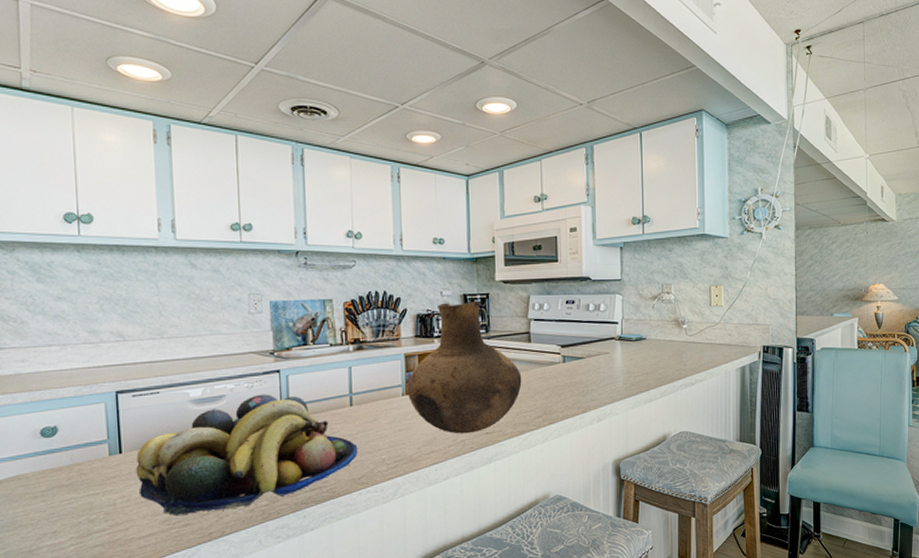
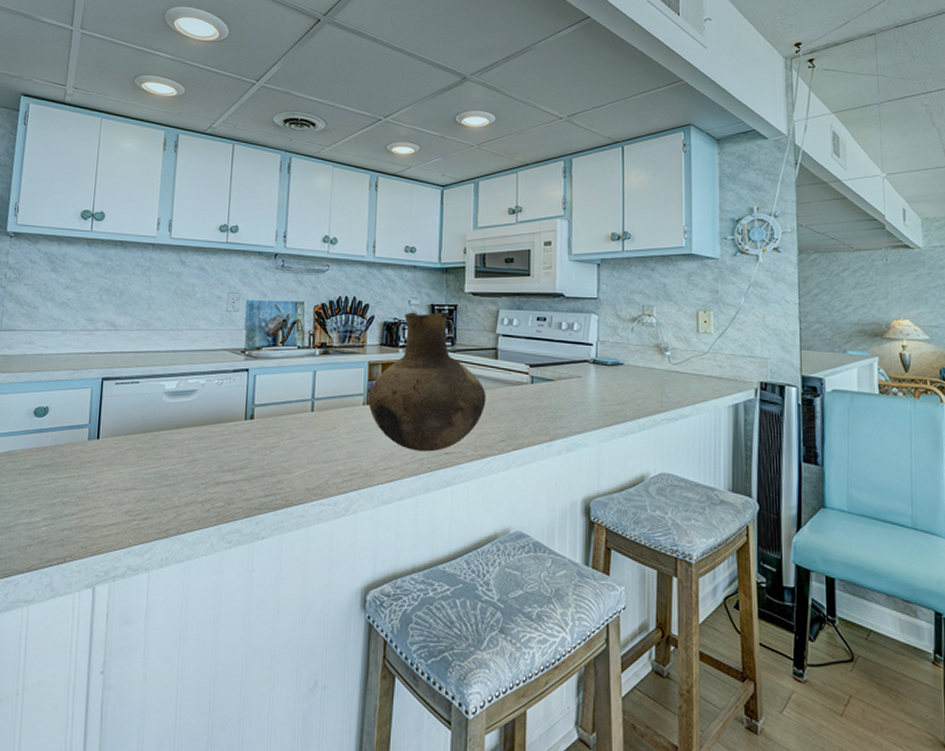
fruit bowl: present [136,394,358,516] -> none [109,392,315,508]

